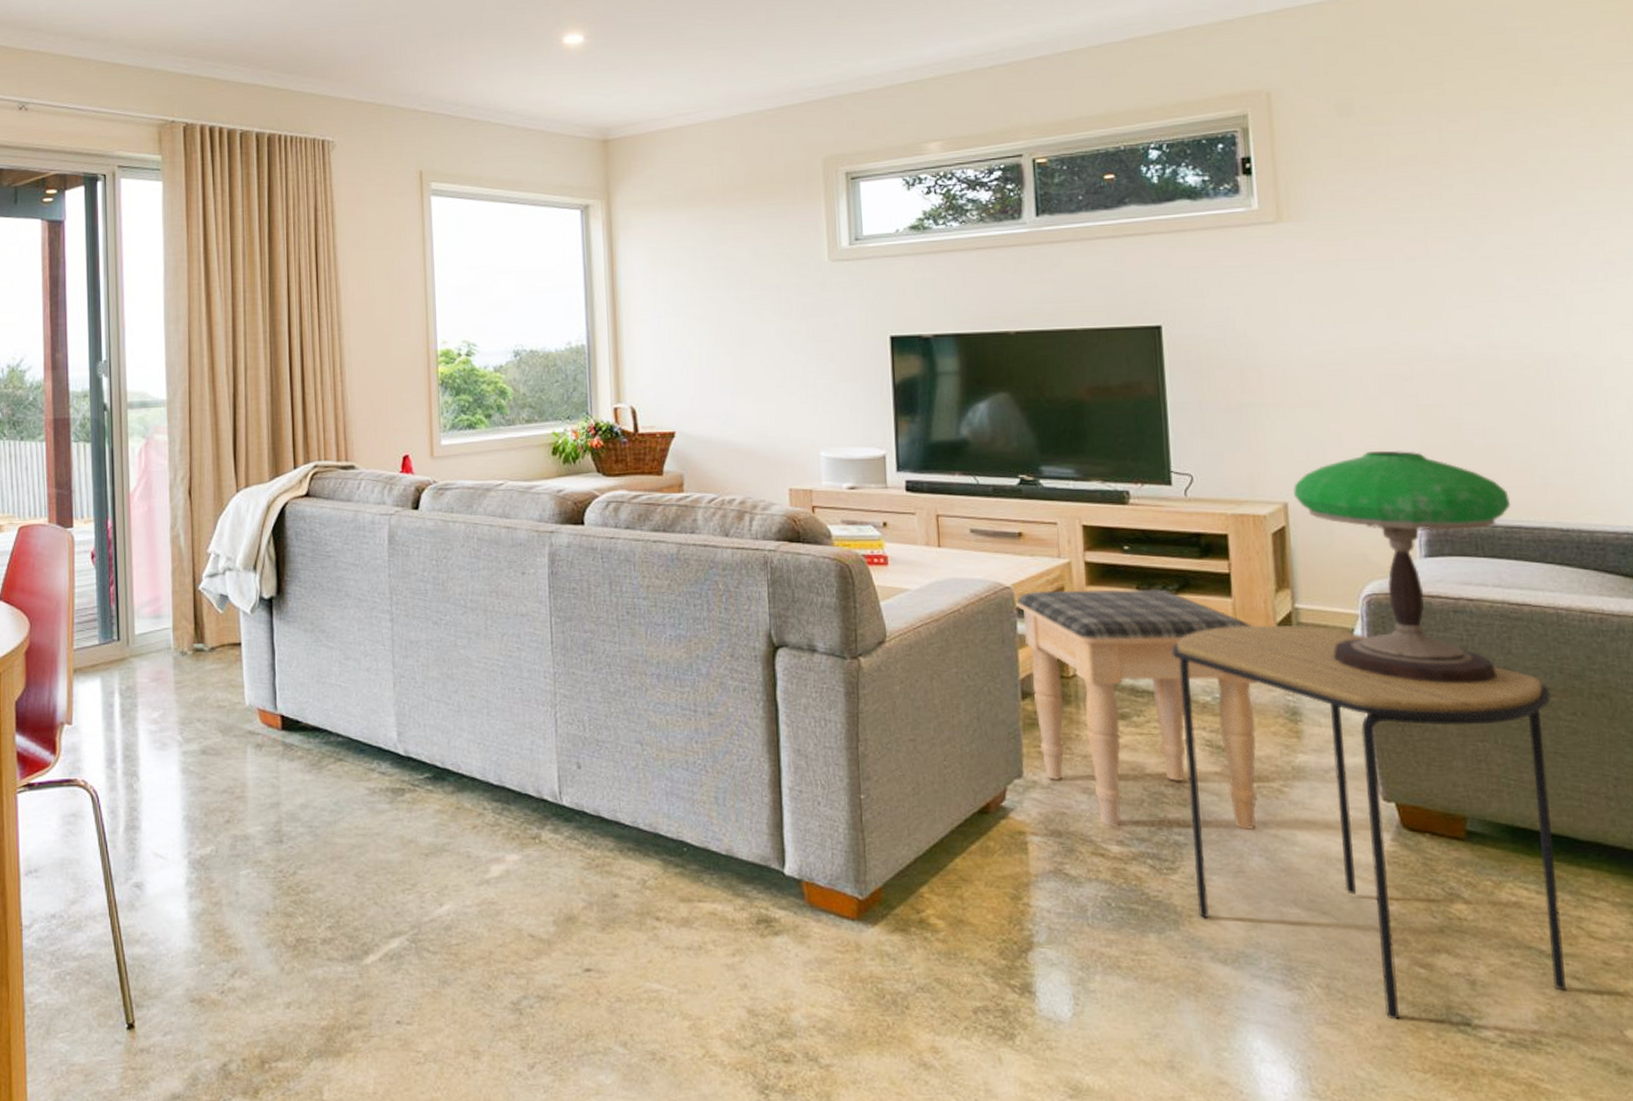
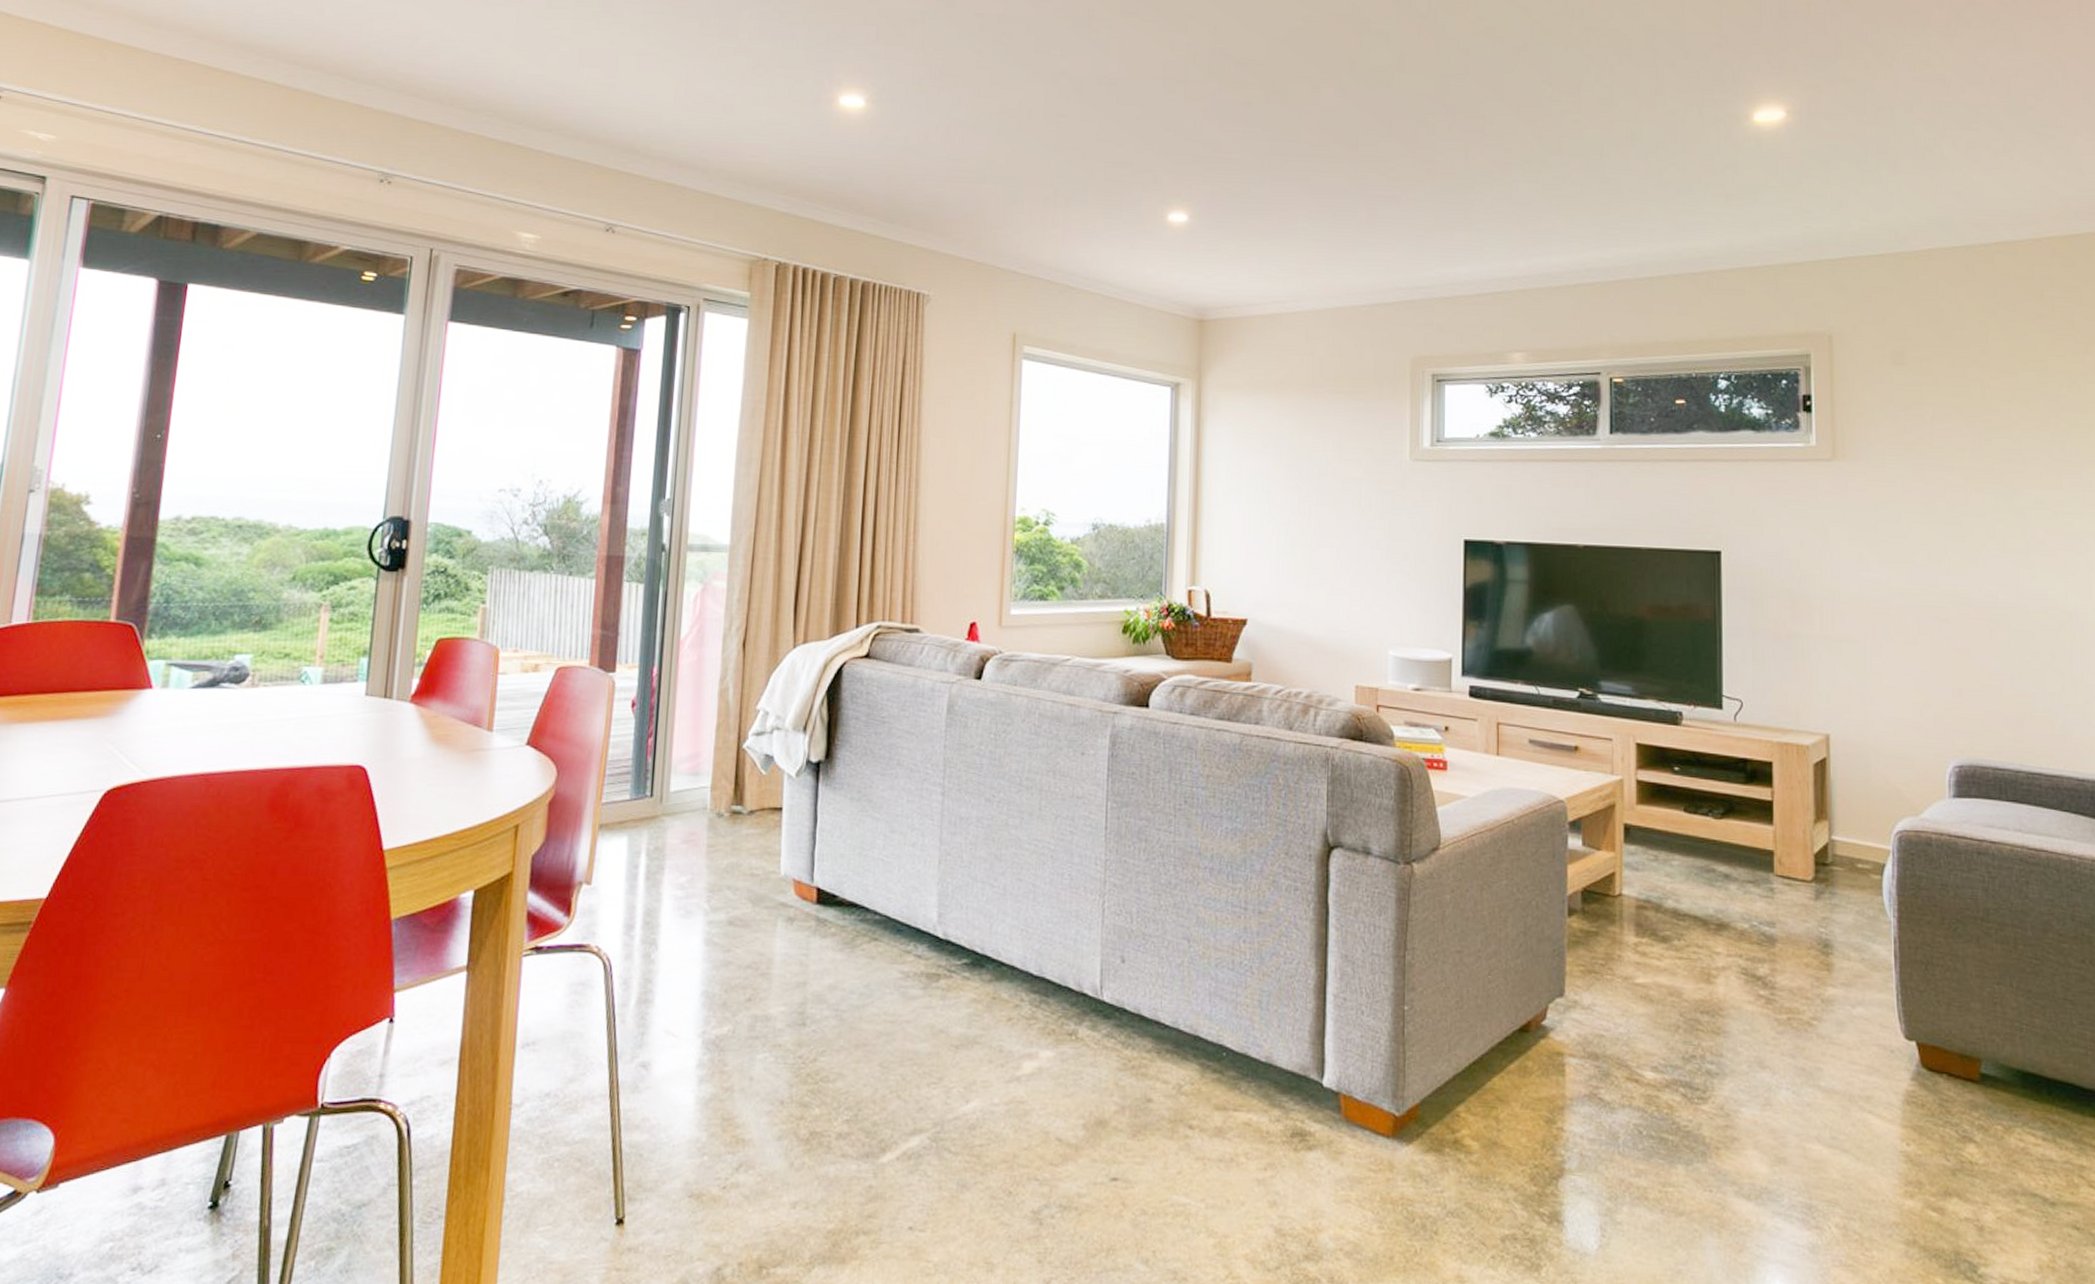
footstool: present [1016,589,1258,830] -> none [1569,806,1793,1062]
side table: present [1172,625,1567,1020] -> none [1715,854,2068,1264]
table lamp: present [1292,450,1511,684] -> none [1835,689,2033,926]

